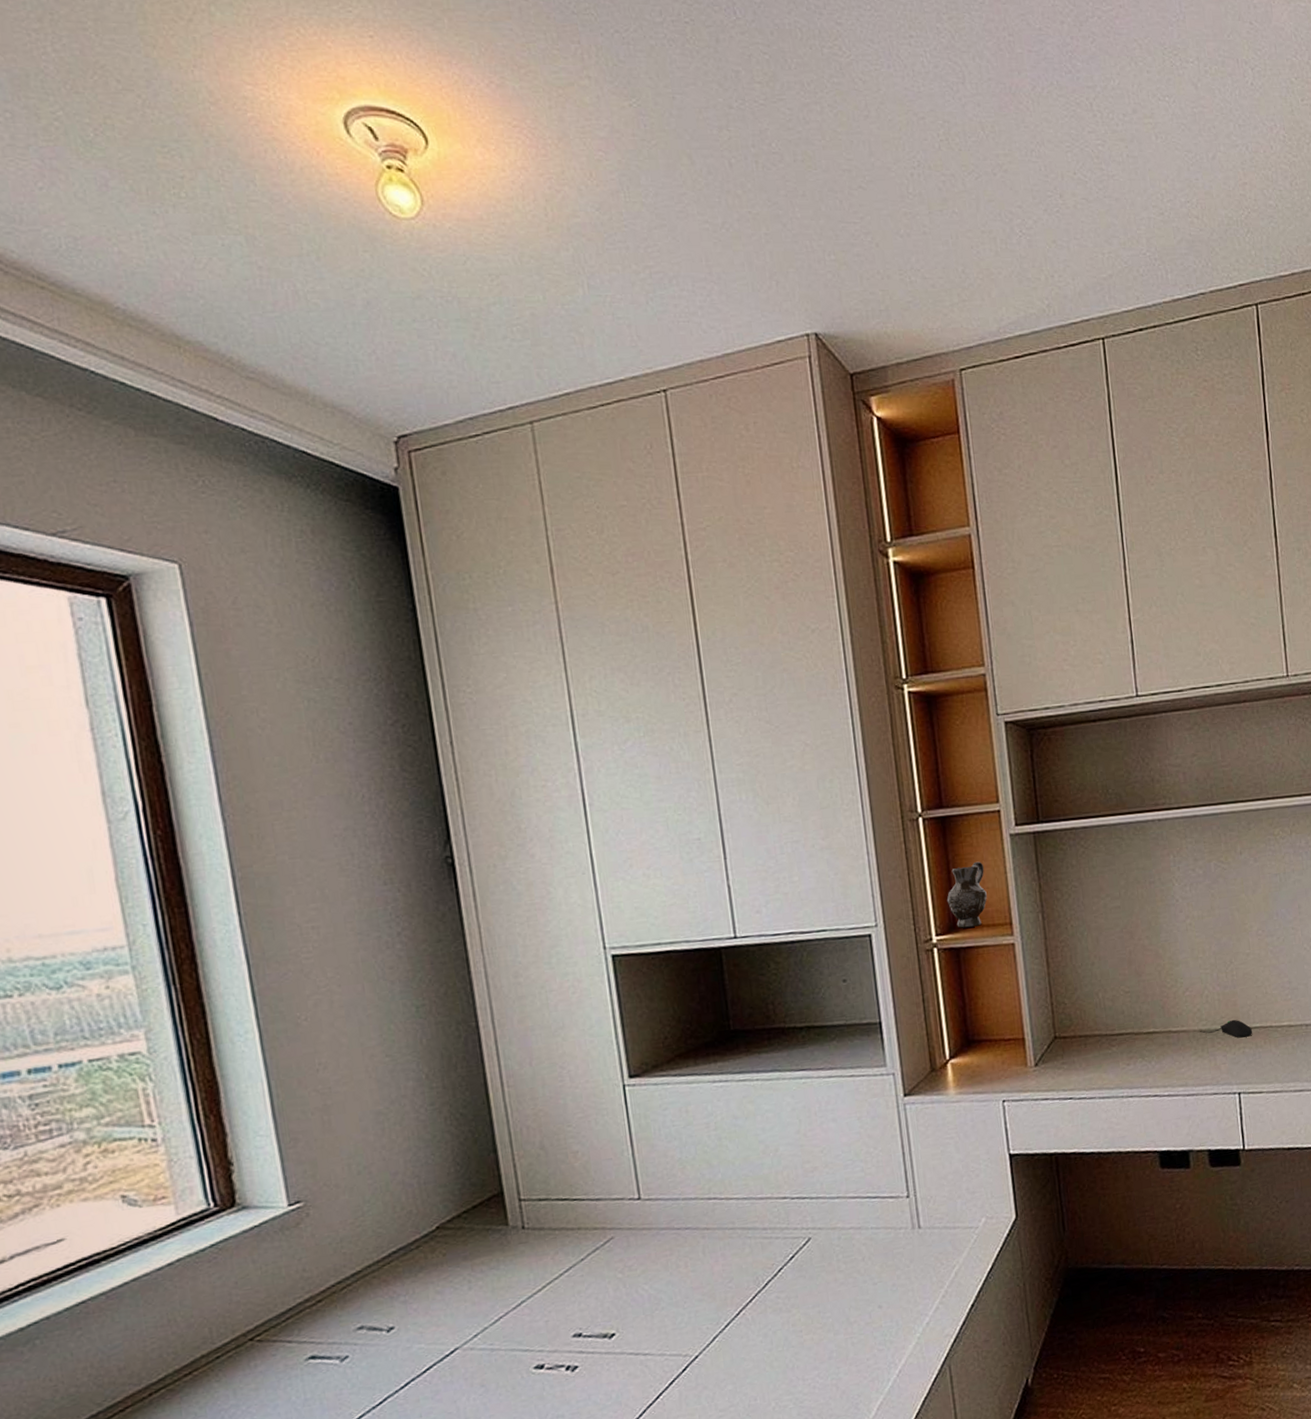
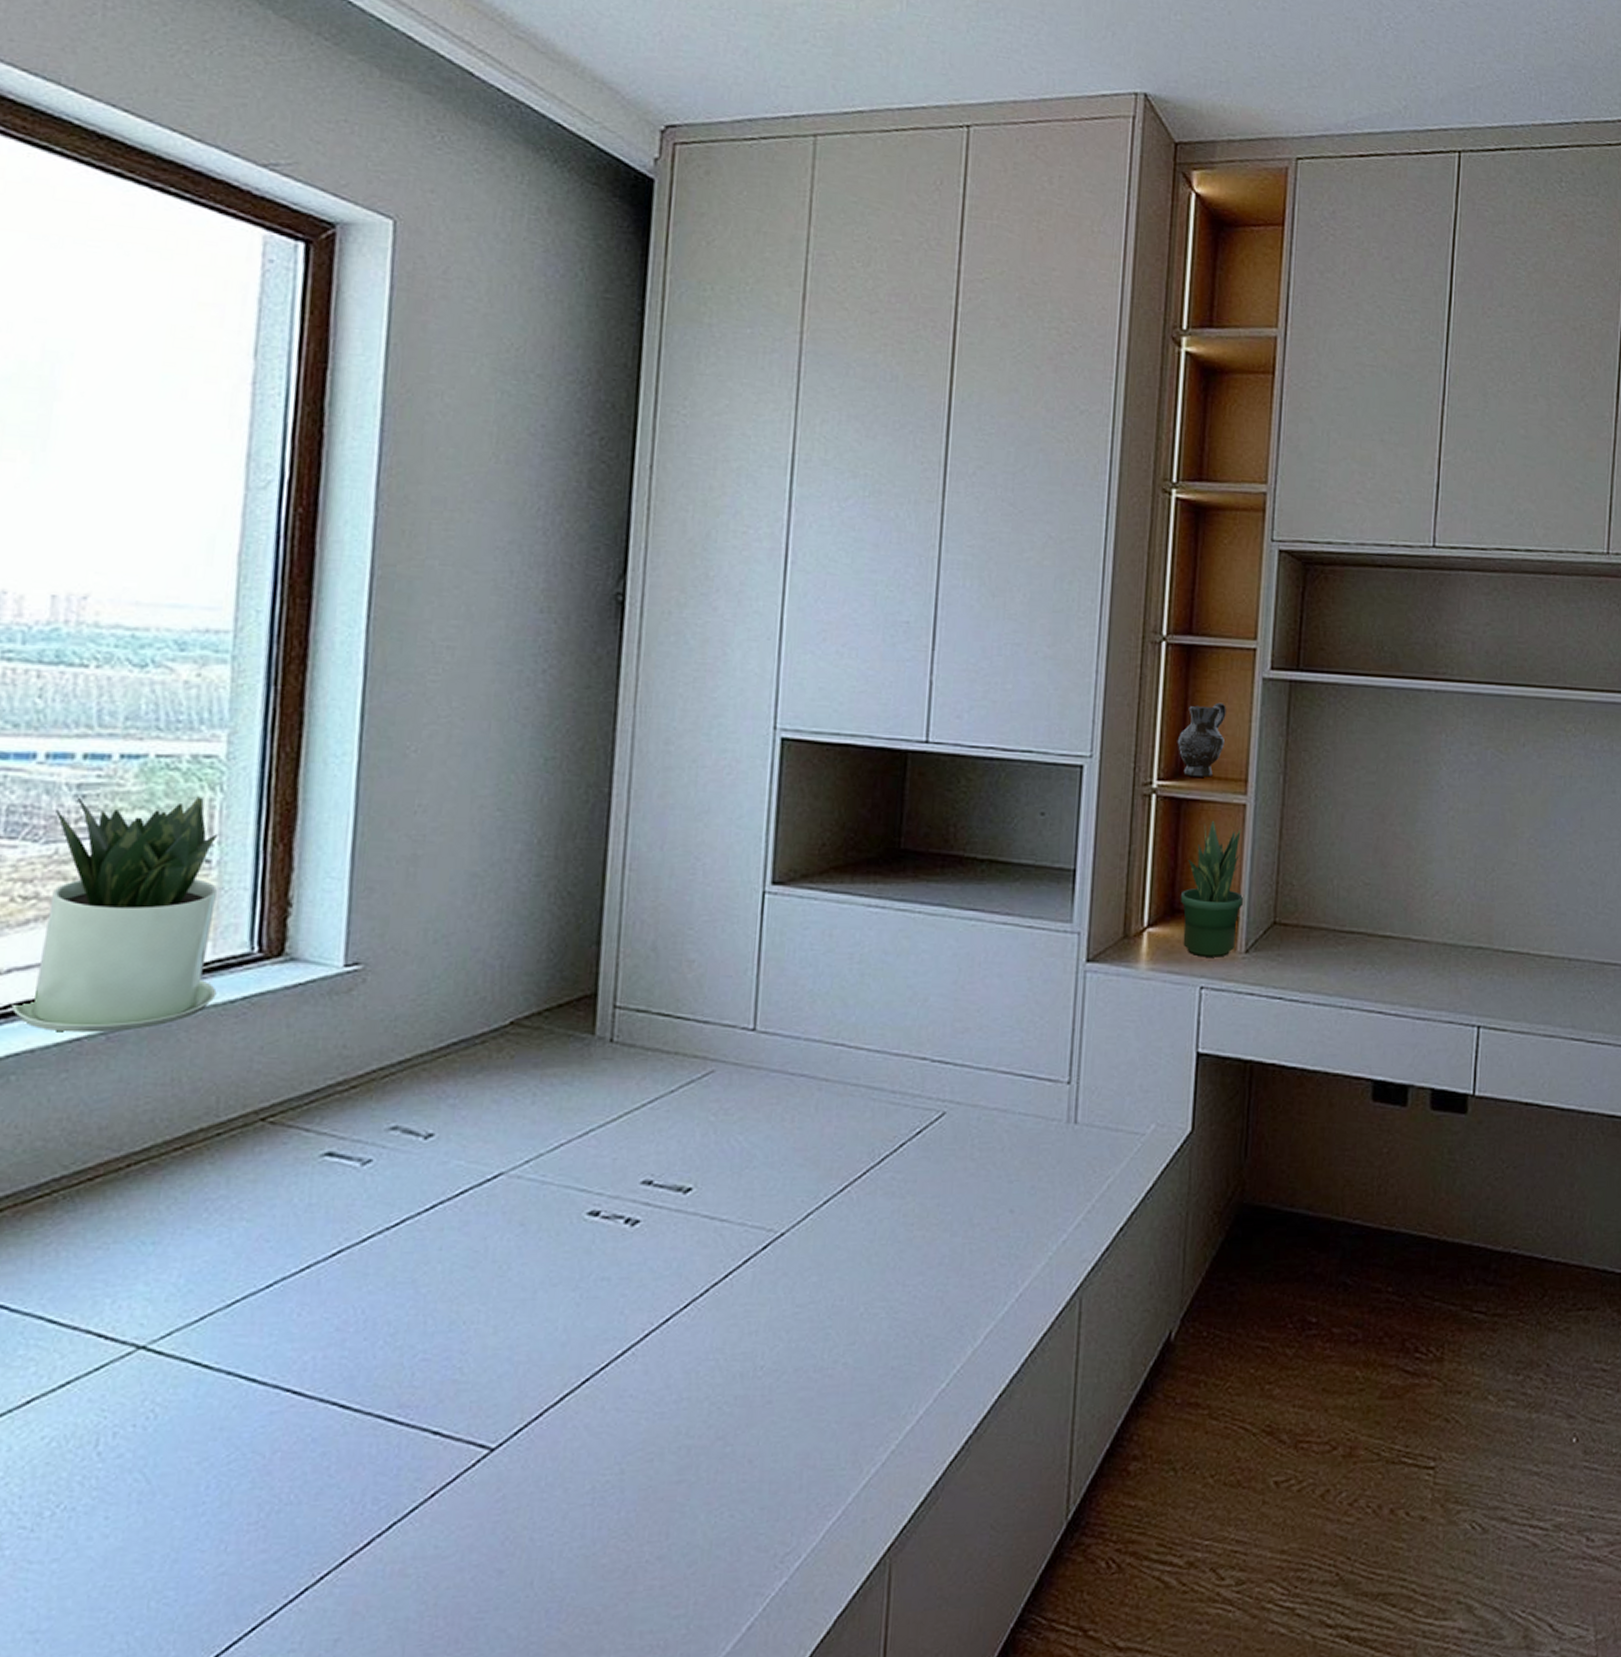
planter: none [16,1088,188,1300] -> present [11,795,219,1033]
planter: none [973,962,1026,1076] -> present [1181,821,1243,957]
computer mouse: present [1200,1019,1253,1038] -> none [1444,937,1506,961]

